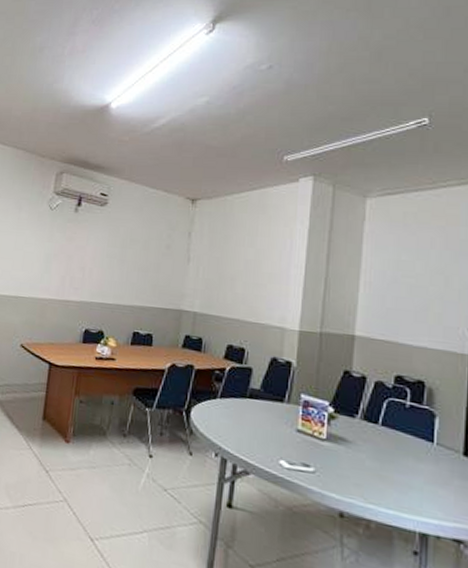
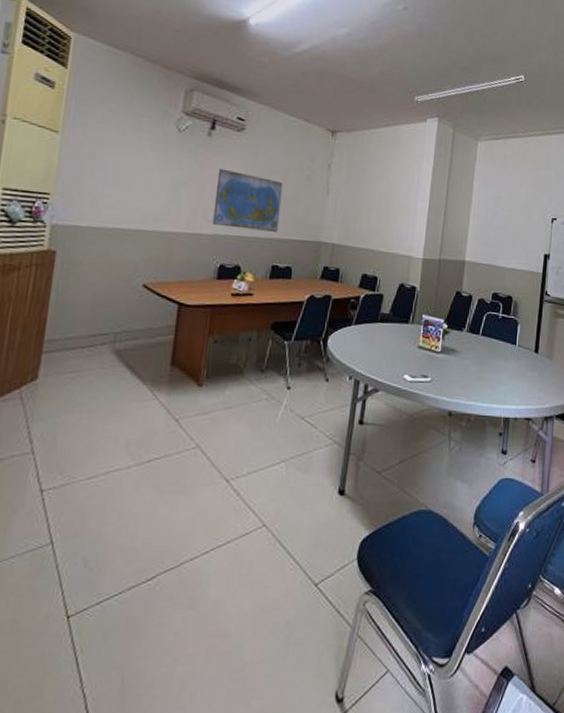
world map: none [78,240,144,300] -> present [212,168,283,232]

